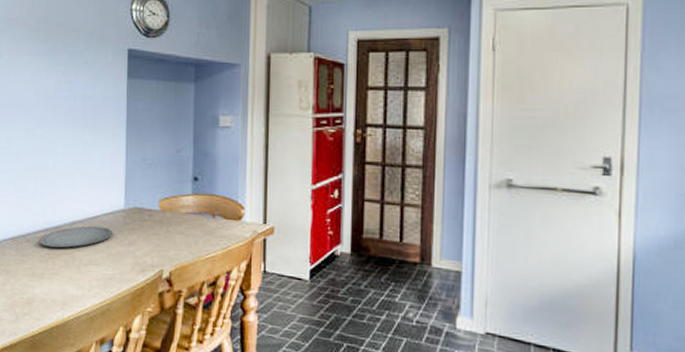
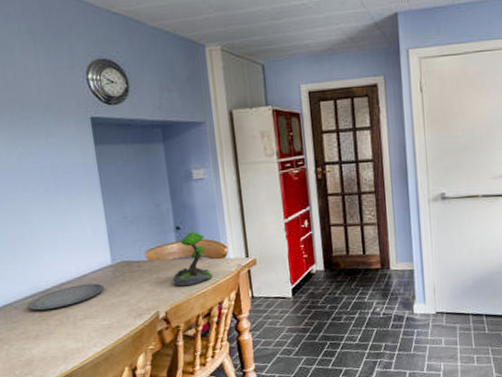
plant: none [182,186,224,247] -> present [172,232,212,287]

